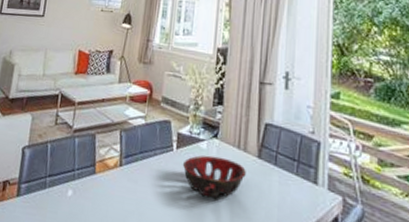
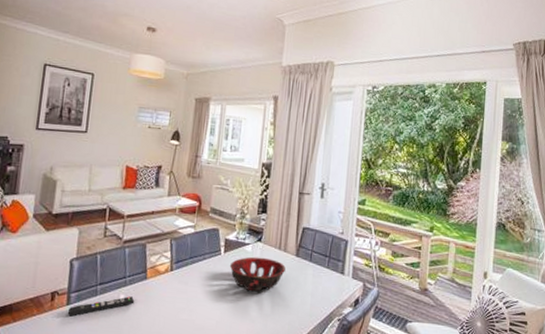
remote control: none [17,192,83,210] -> present [67,296,135,317]

